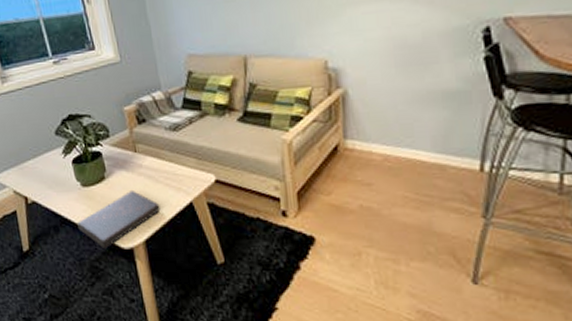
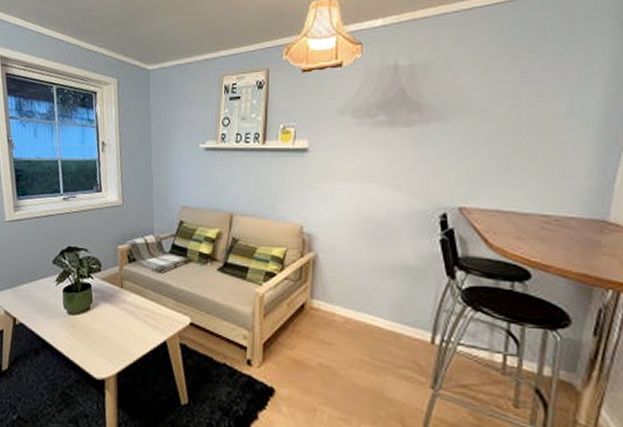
book: present [77,191,161,250] -> none [57,324,136,378]

